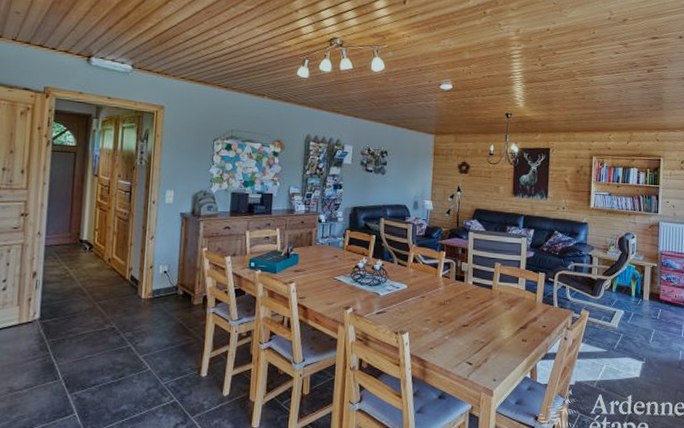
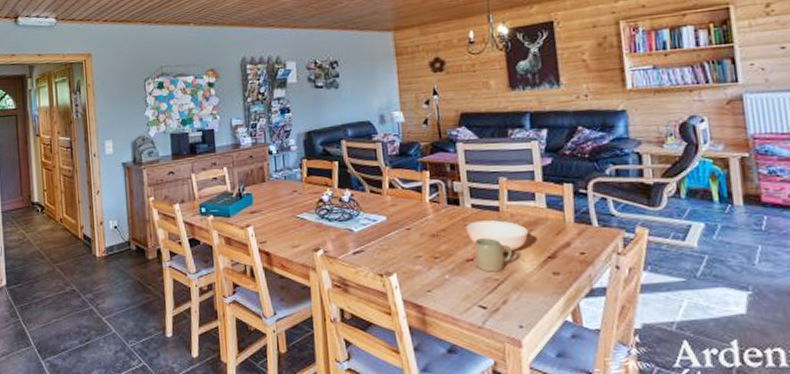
bowl: none [466,295,511,323] -> present [465,220,529,254]
mug: none [469,309,496,337] -> present [473,238,512,272]

